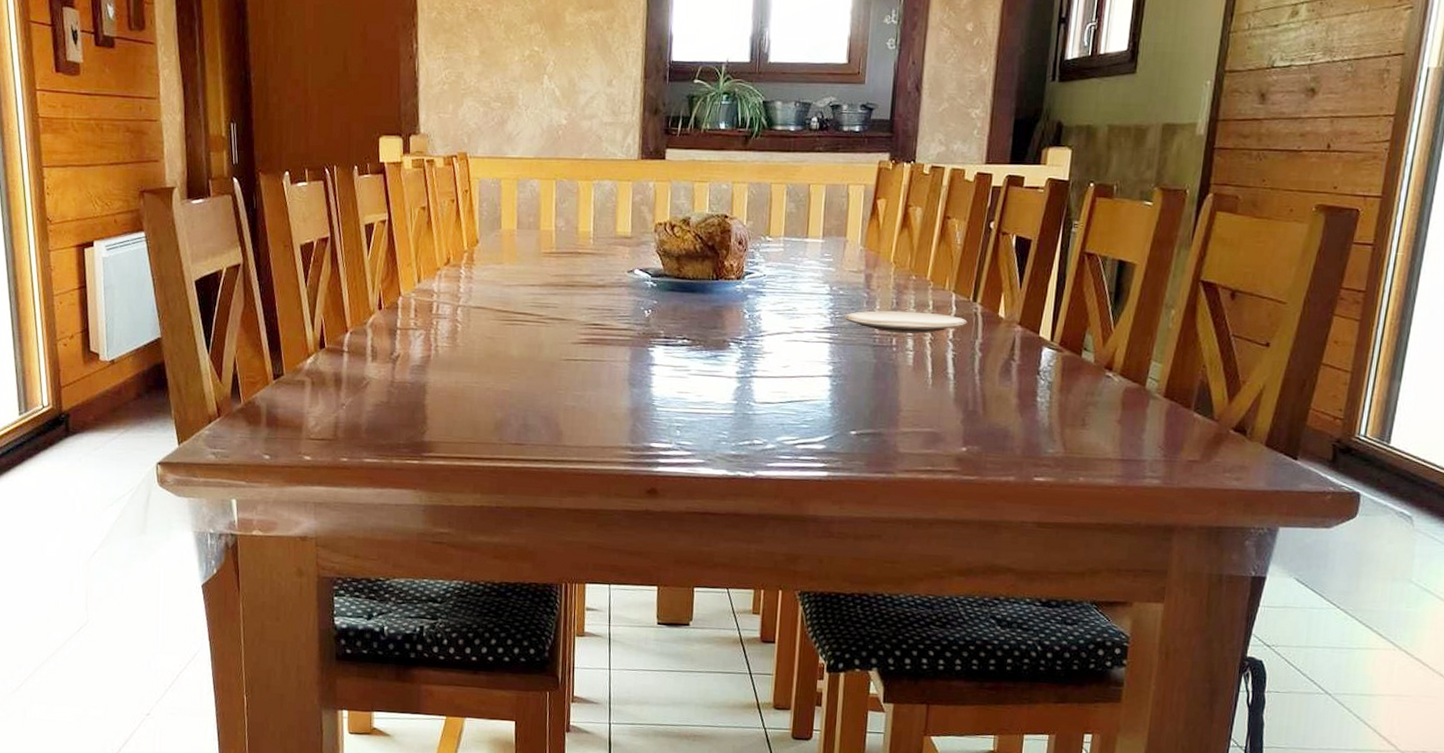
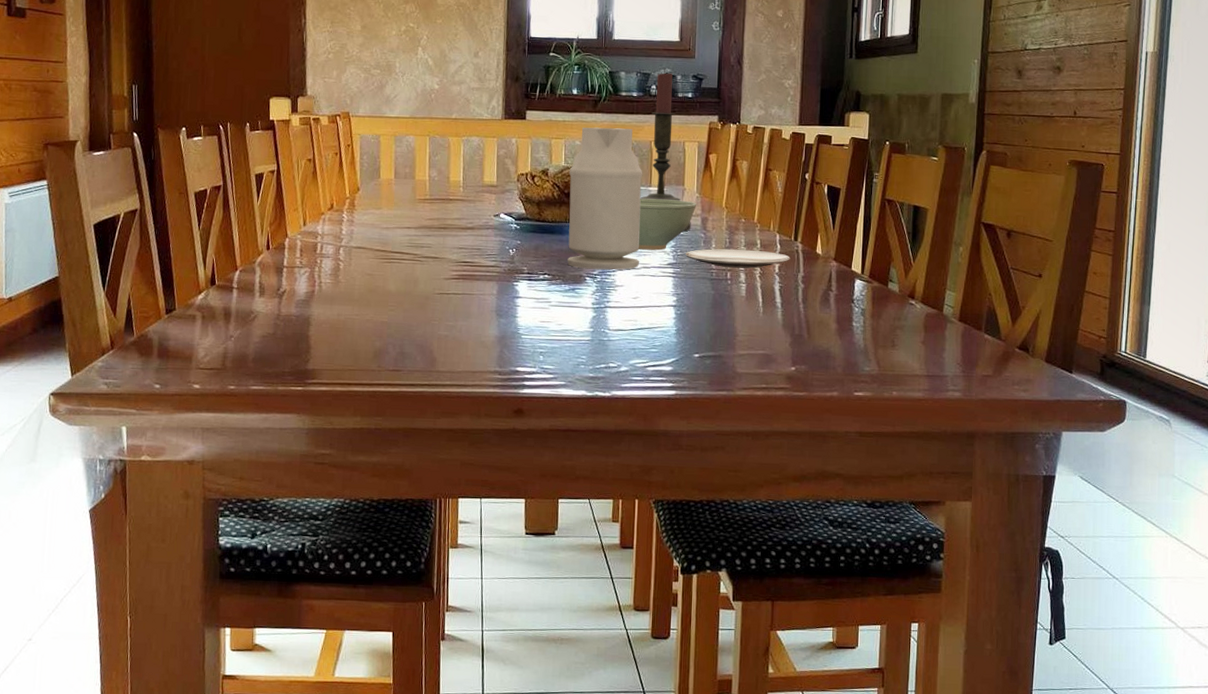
water jug: none [709,168,799,335] -> present [567,127,643,270]
bowl: none [790,251,861,312] -> present [638,198,697,251]
candle: none [794,95,853,290] -> present [640,67,691,231]

